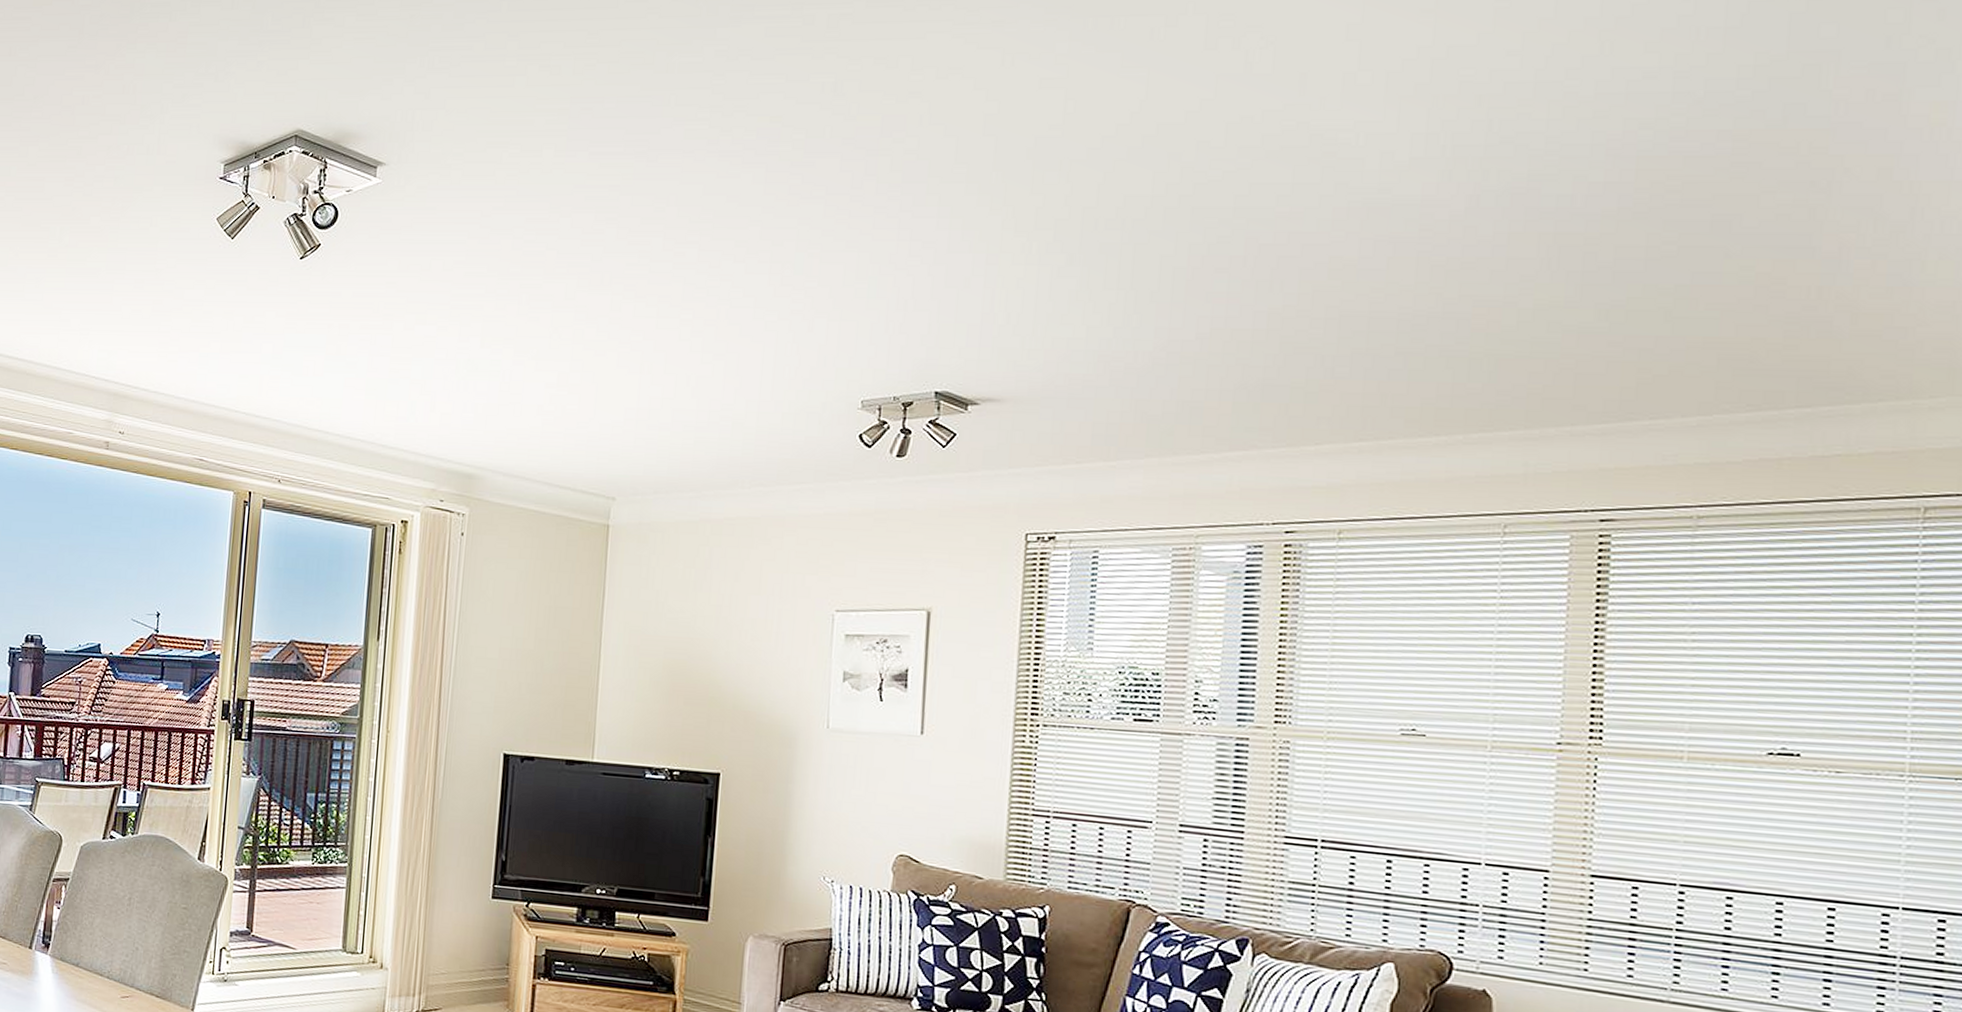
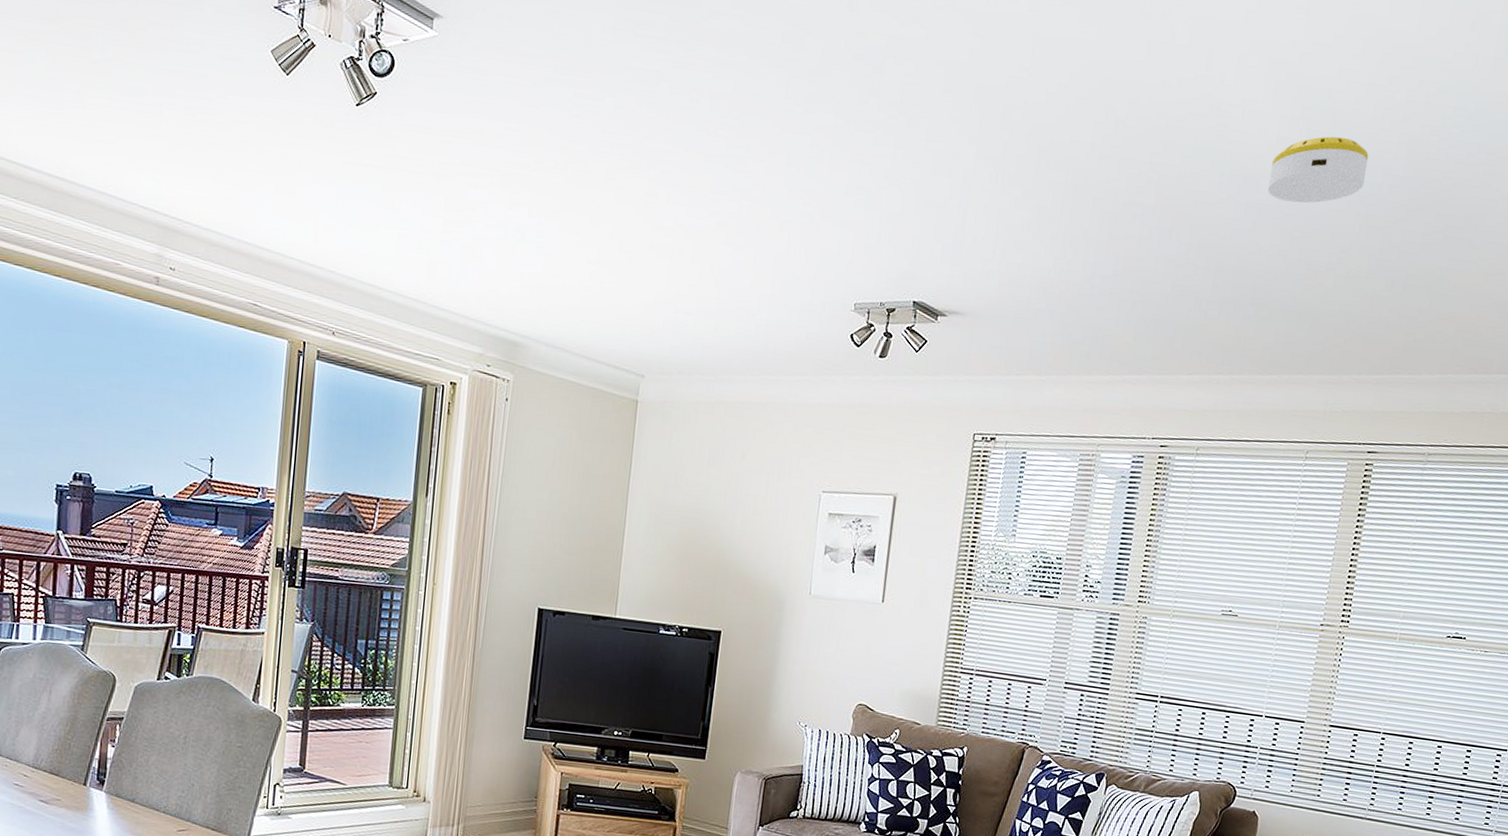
smoke detector: none [1404,147,1549,230] -> present [1268,136,1369,203]

